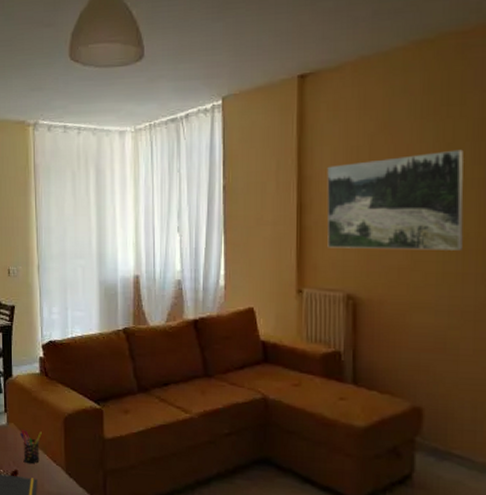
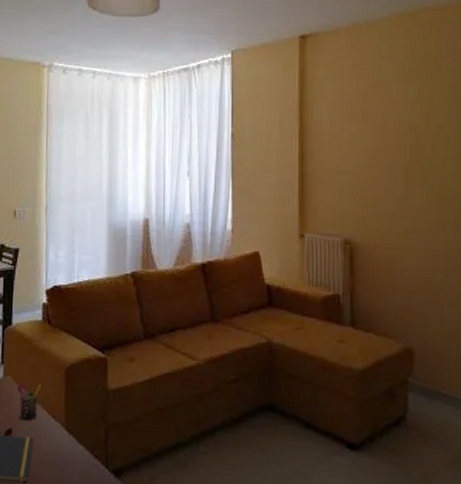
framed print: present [327,149,464,250] -> none [325,109,443,199]

